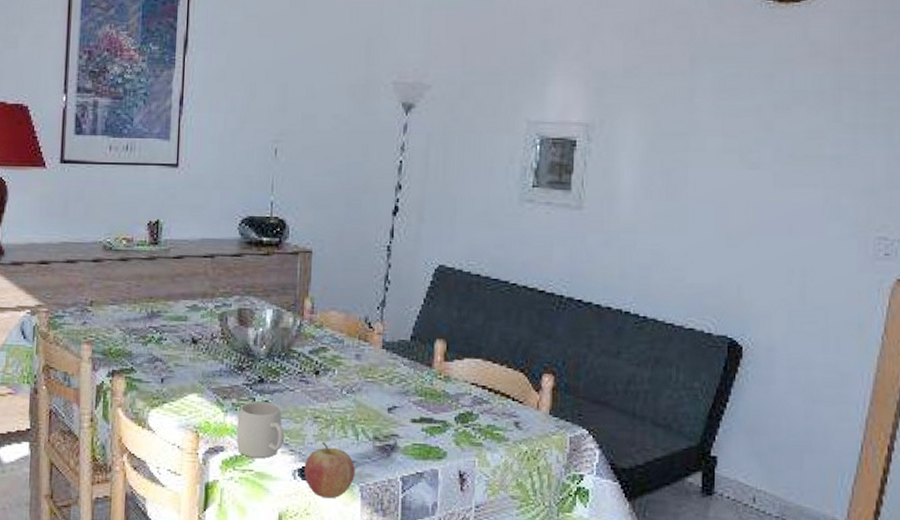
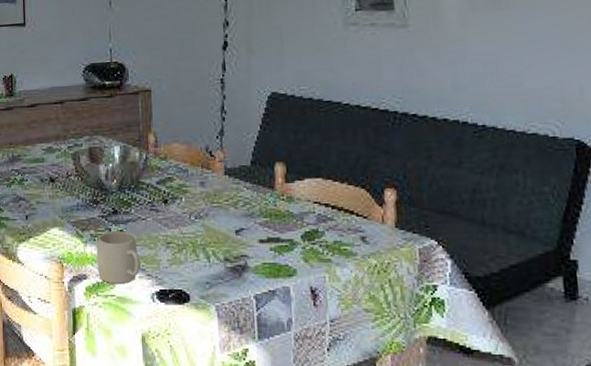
fruit: present [304,442,355,499] -> none [161,265,210,319]

